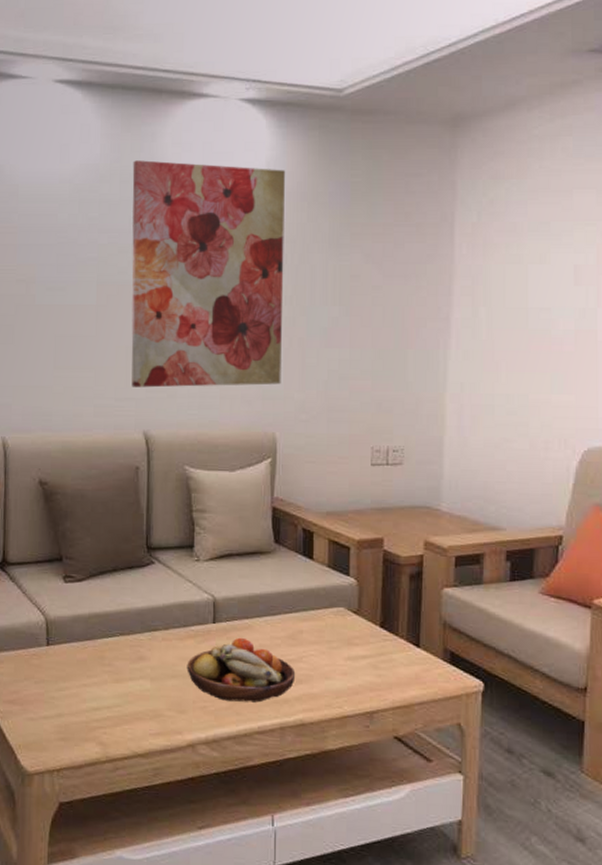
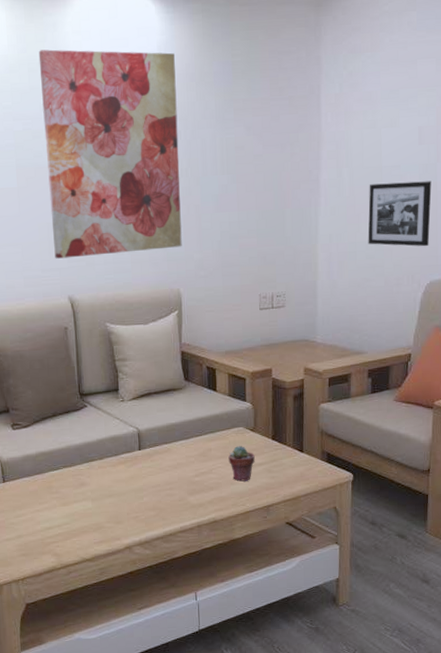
fruit bowl: present [187,637,296,703] -> none [120,459,208,510]
potted succulent: none [324,631,357,677] -> present [228,446,255,482]
picture frame: none [509,327,590,406] -> present [368,181,432,247]

